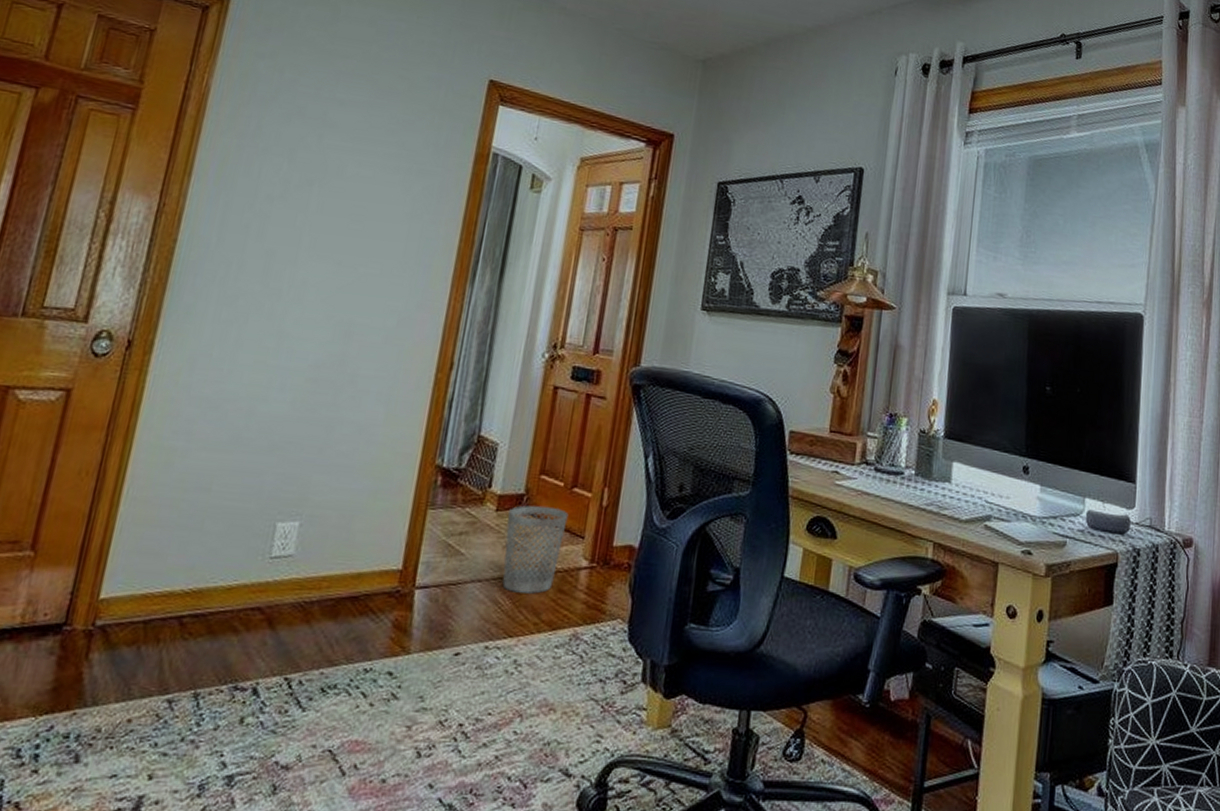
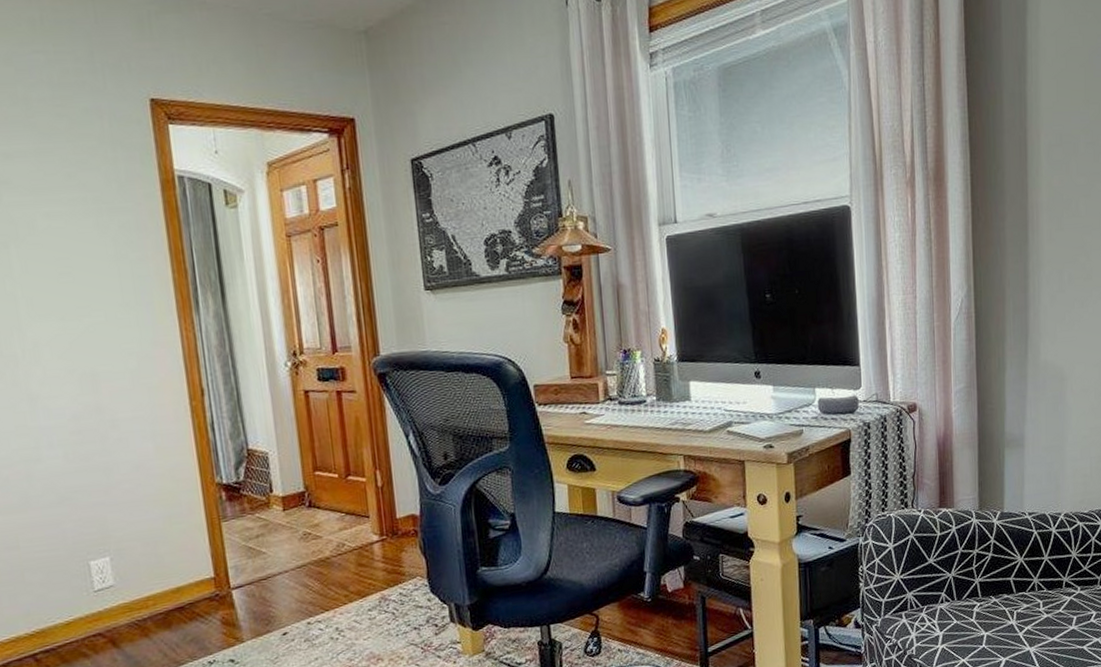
wastebasket: present [502,505,569,594] -> none [294,497,352,575]

